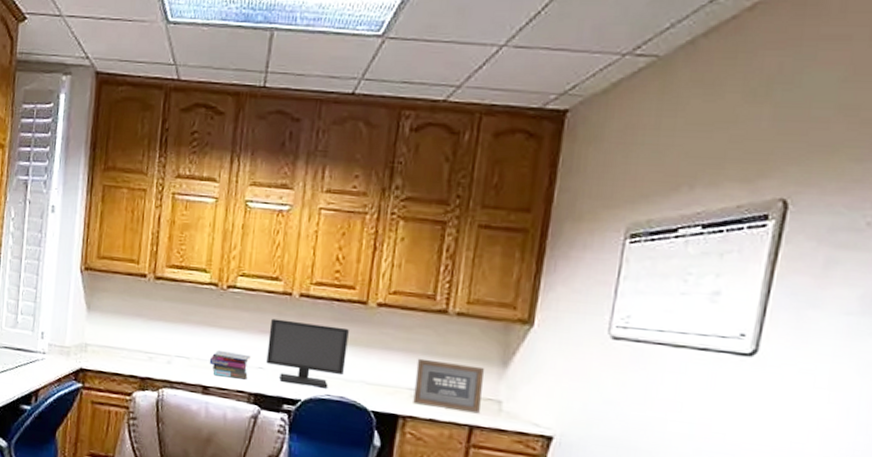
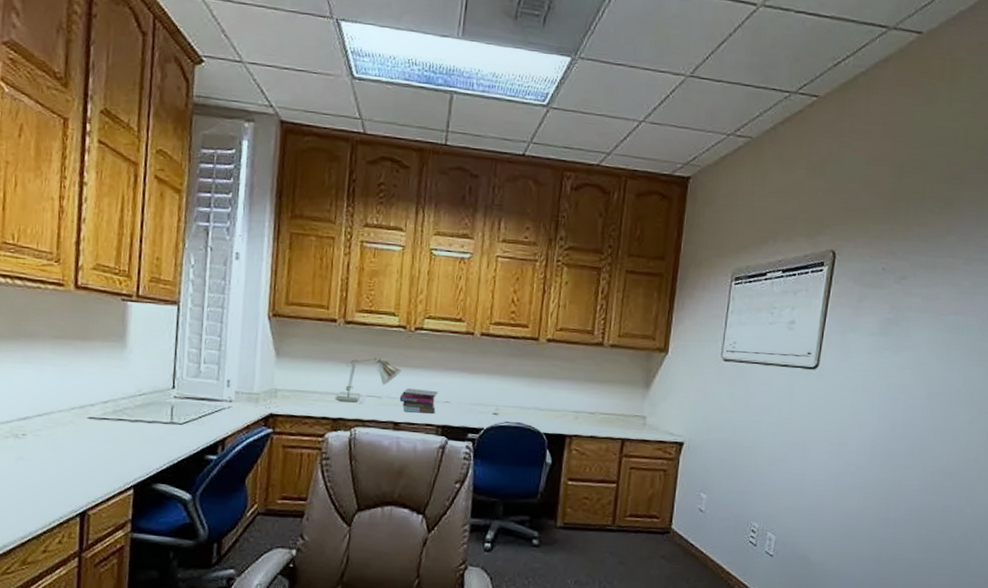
desk lamp: none [143,315,212,362] -> present [335,357,401,403]
computer monitor: present [266,318,349,389] -> none [452,356,524,417]
picture frame: present [413,358,484,414] -> none [577,385,632,429]

